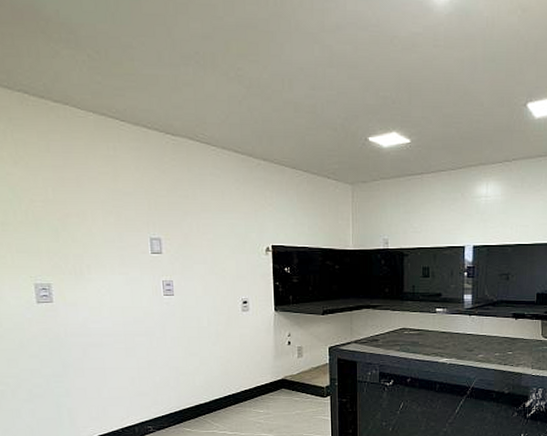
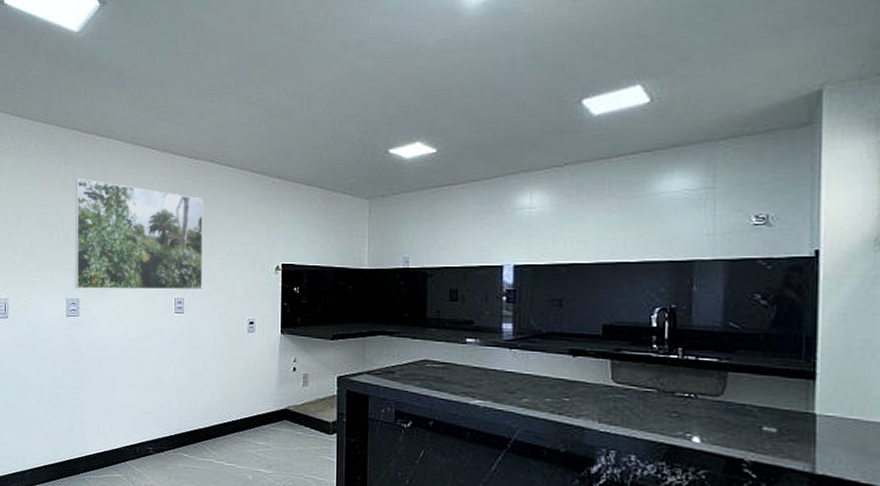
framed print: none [28,148,192,274] -> present [75,178,204,291]

